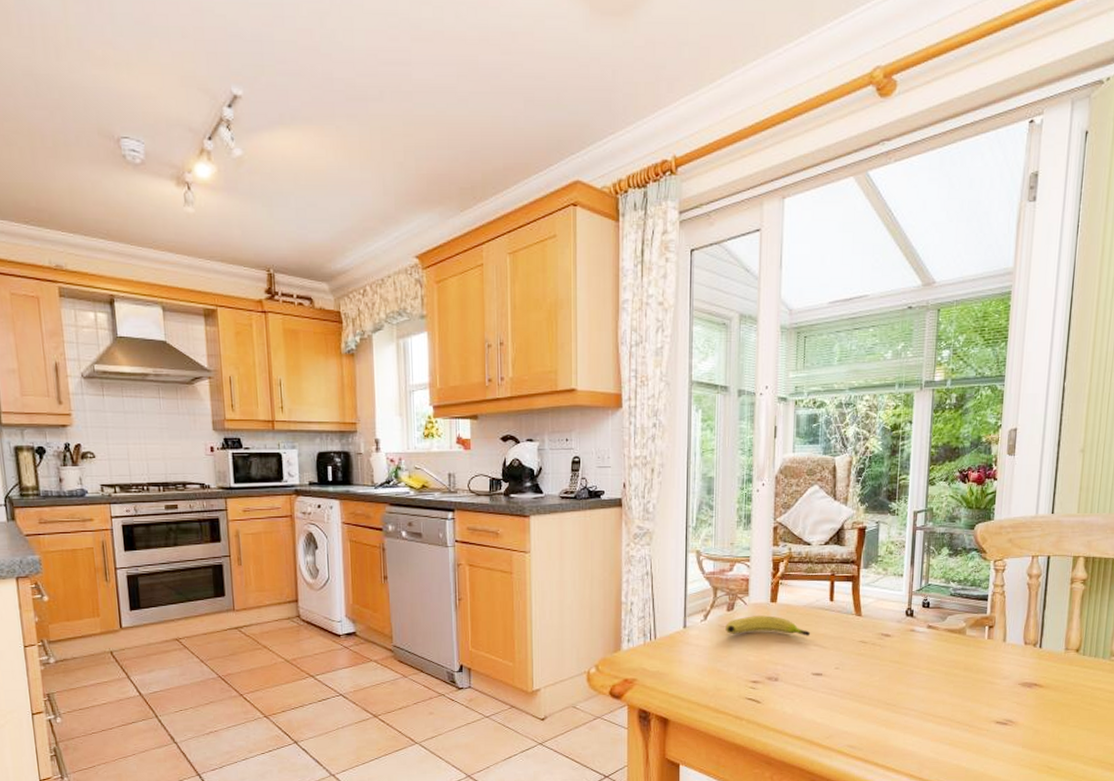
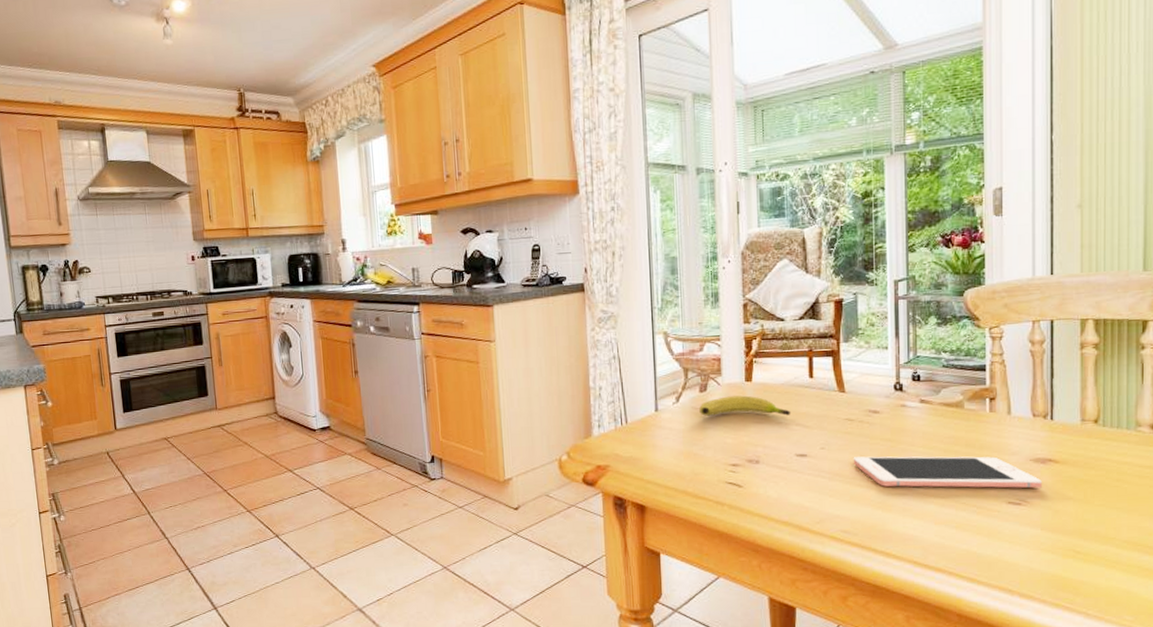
cell phone: none [863,677,1027,710] -> present [853,456,1042,489]

